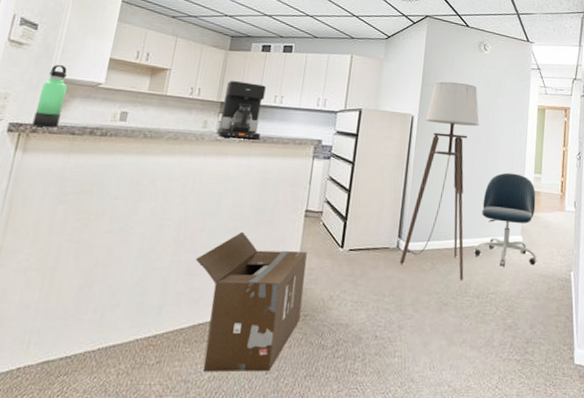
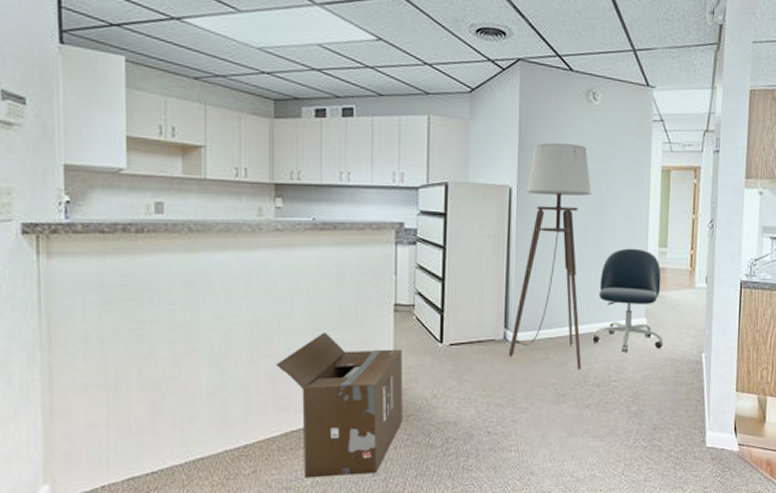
thermos bottle: present [32,64,68,128] -> none [49,147,83,226]
coffee maker: present [216,80,266,140] -> none [276,155,329,227]

